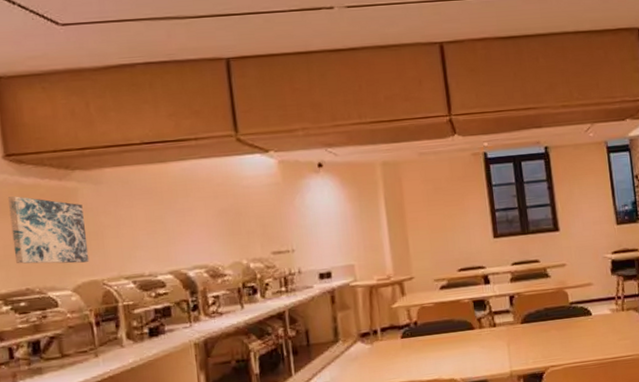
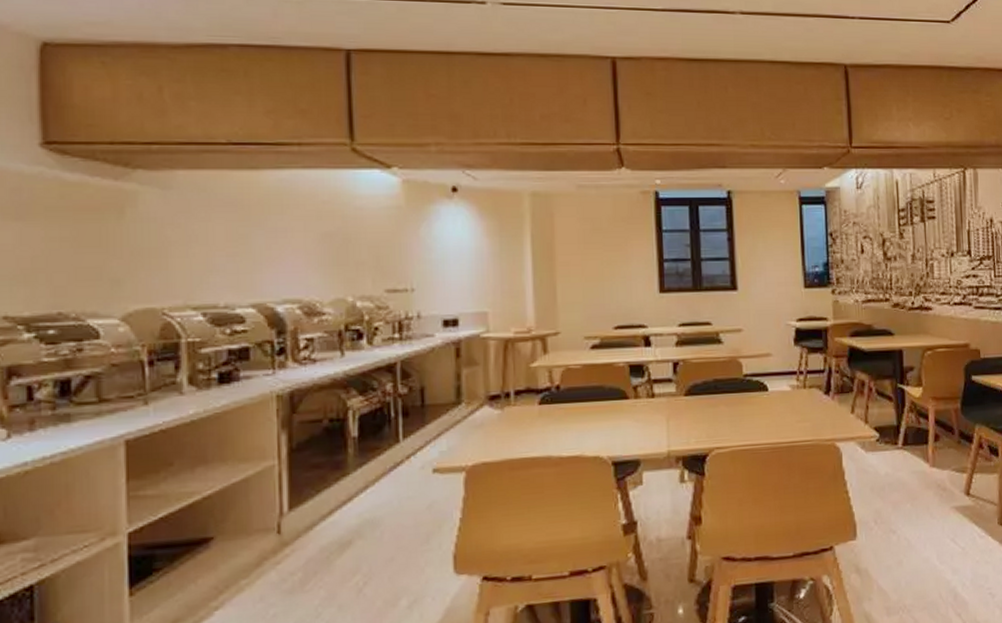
wall art: present [8,196,89,264] -> none [43,195,147,285]

